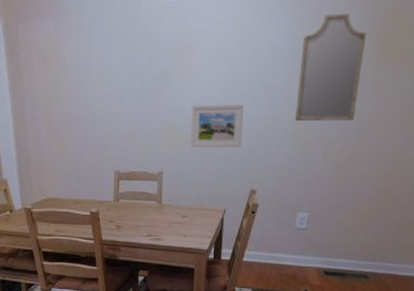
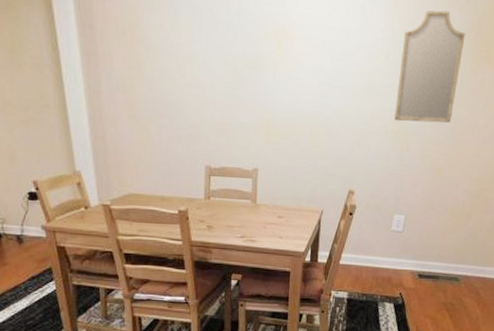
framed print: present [190,104,244,148] -> none [287,97,343,146]

